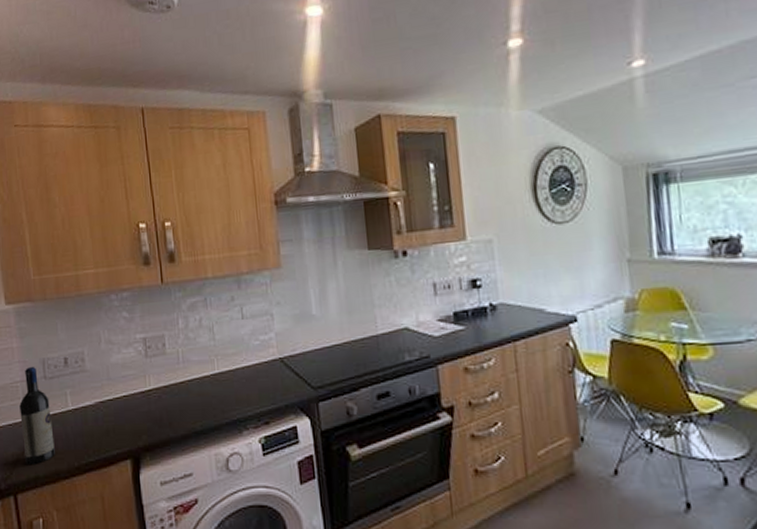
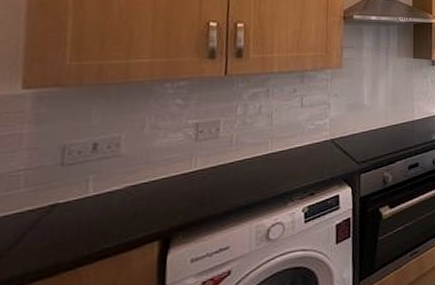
wine bottle: present [19,366,55,464] -> none [11,152,63,261]

